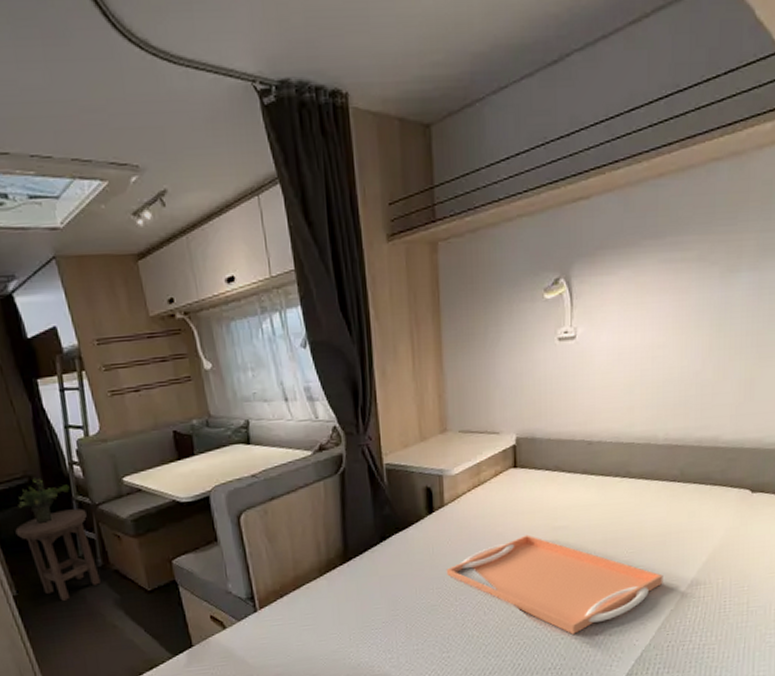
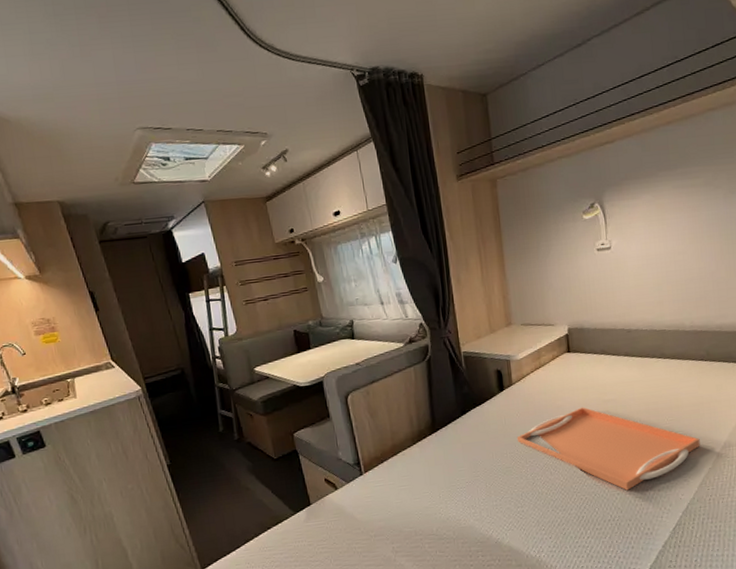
stool: present [15,508,100,601] -> none [170,393,236,468]
potted plant: present [18,478,70,525] -> none [172,370,213,407]

